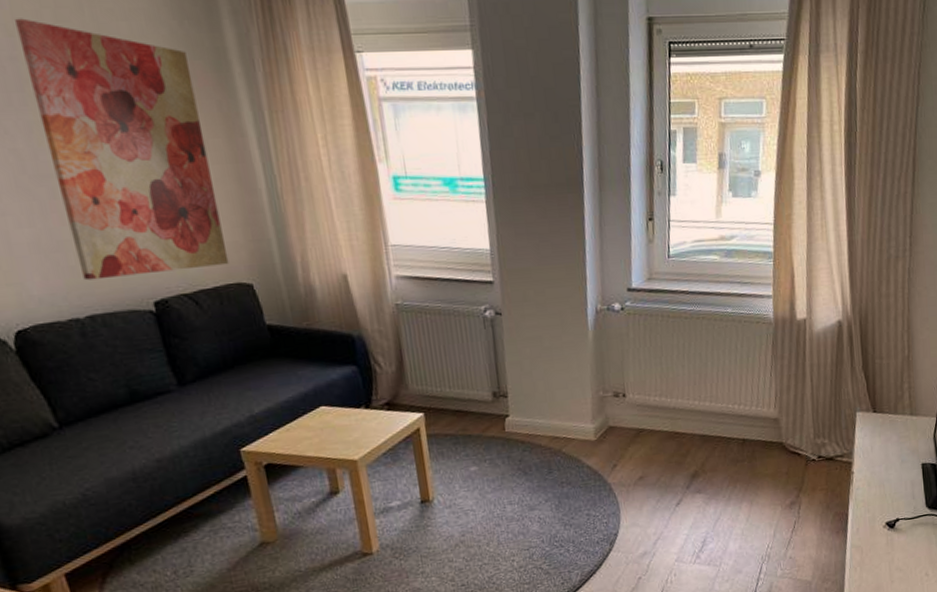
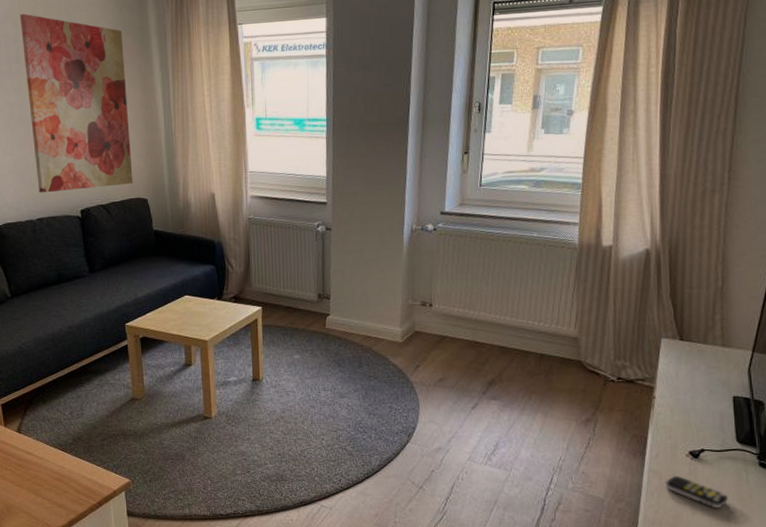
remote control: none [865,547,921,574] -> present [664,475,728,508]

